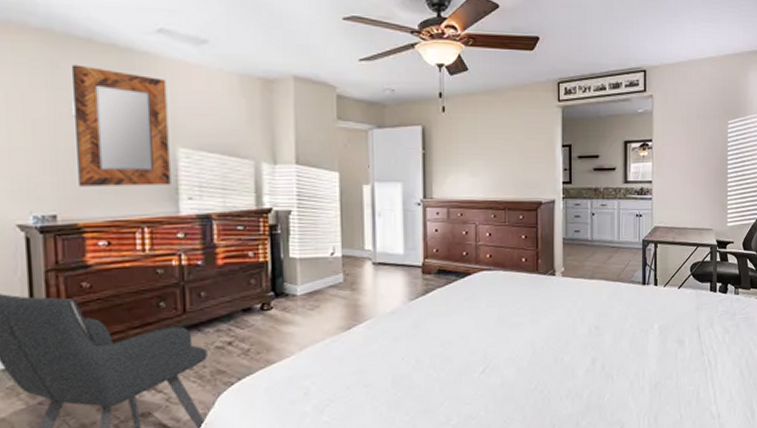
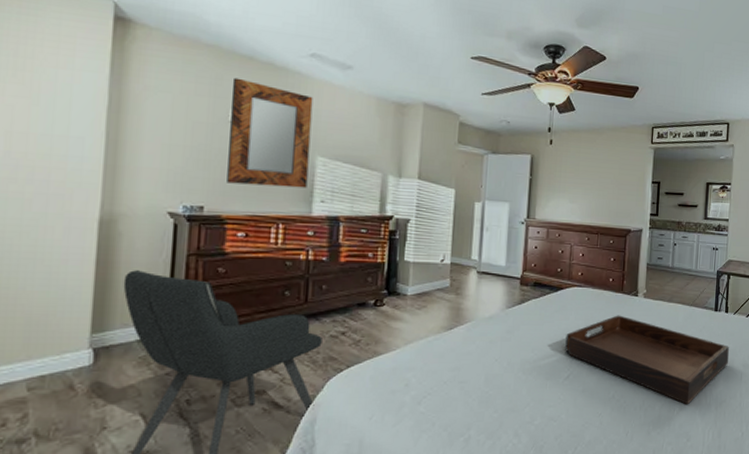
serving tray: none [478,298,661,390] -> present [565,315,729,405]

